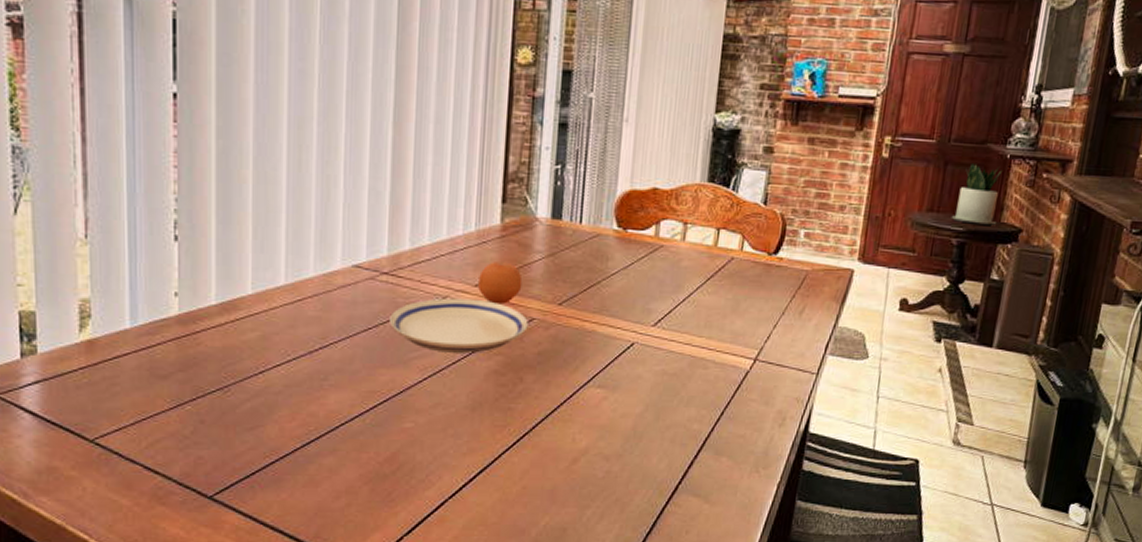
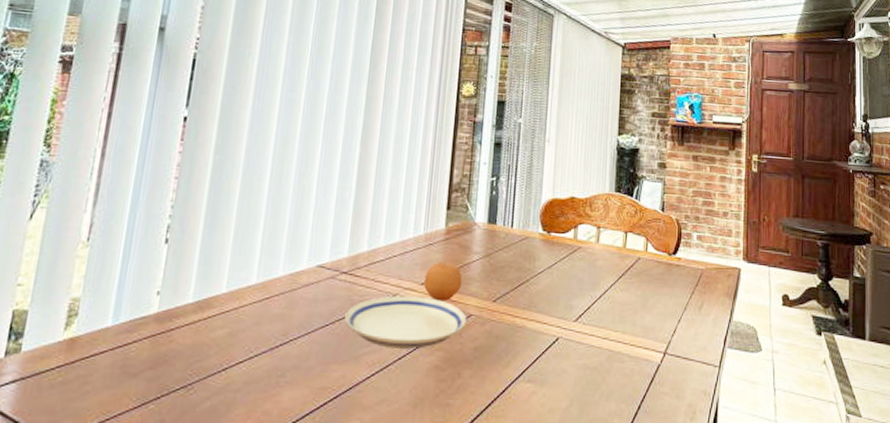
planter: present [951,164,1003,227] -> none [814,177,850,230]

